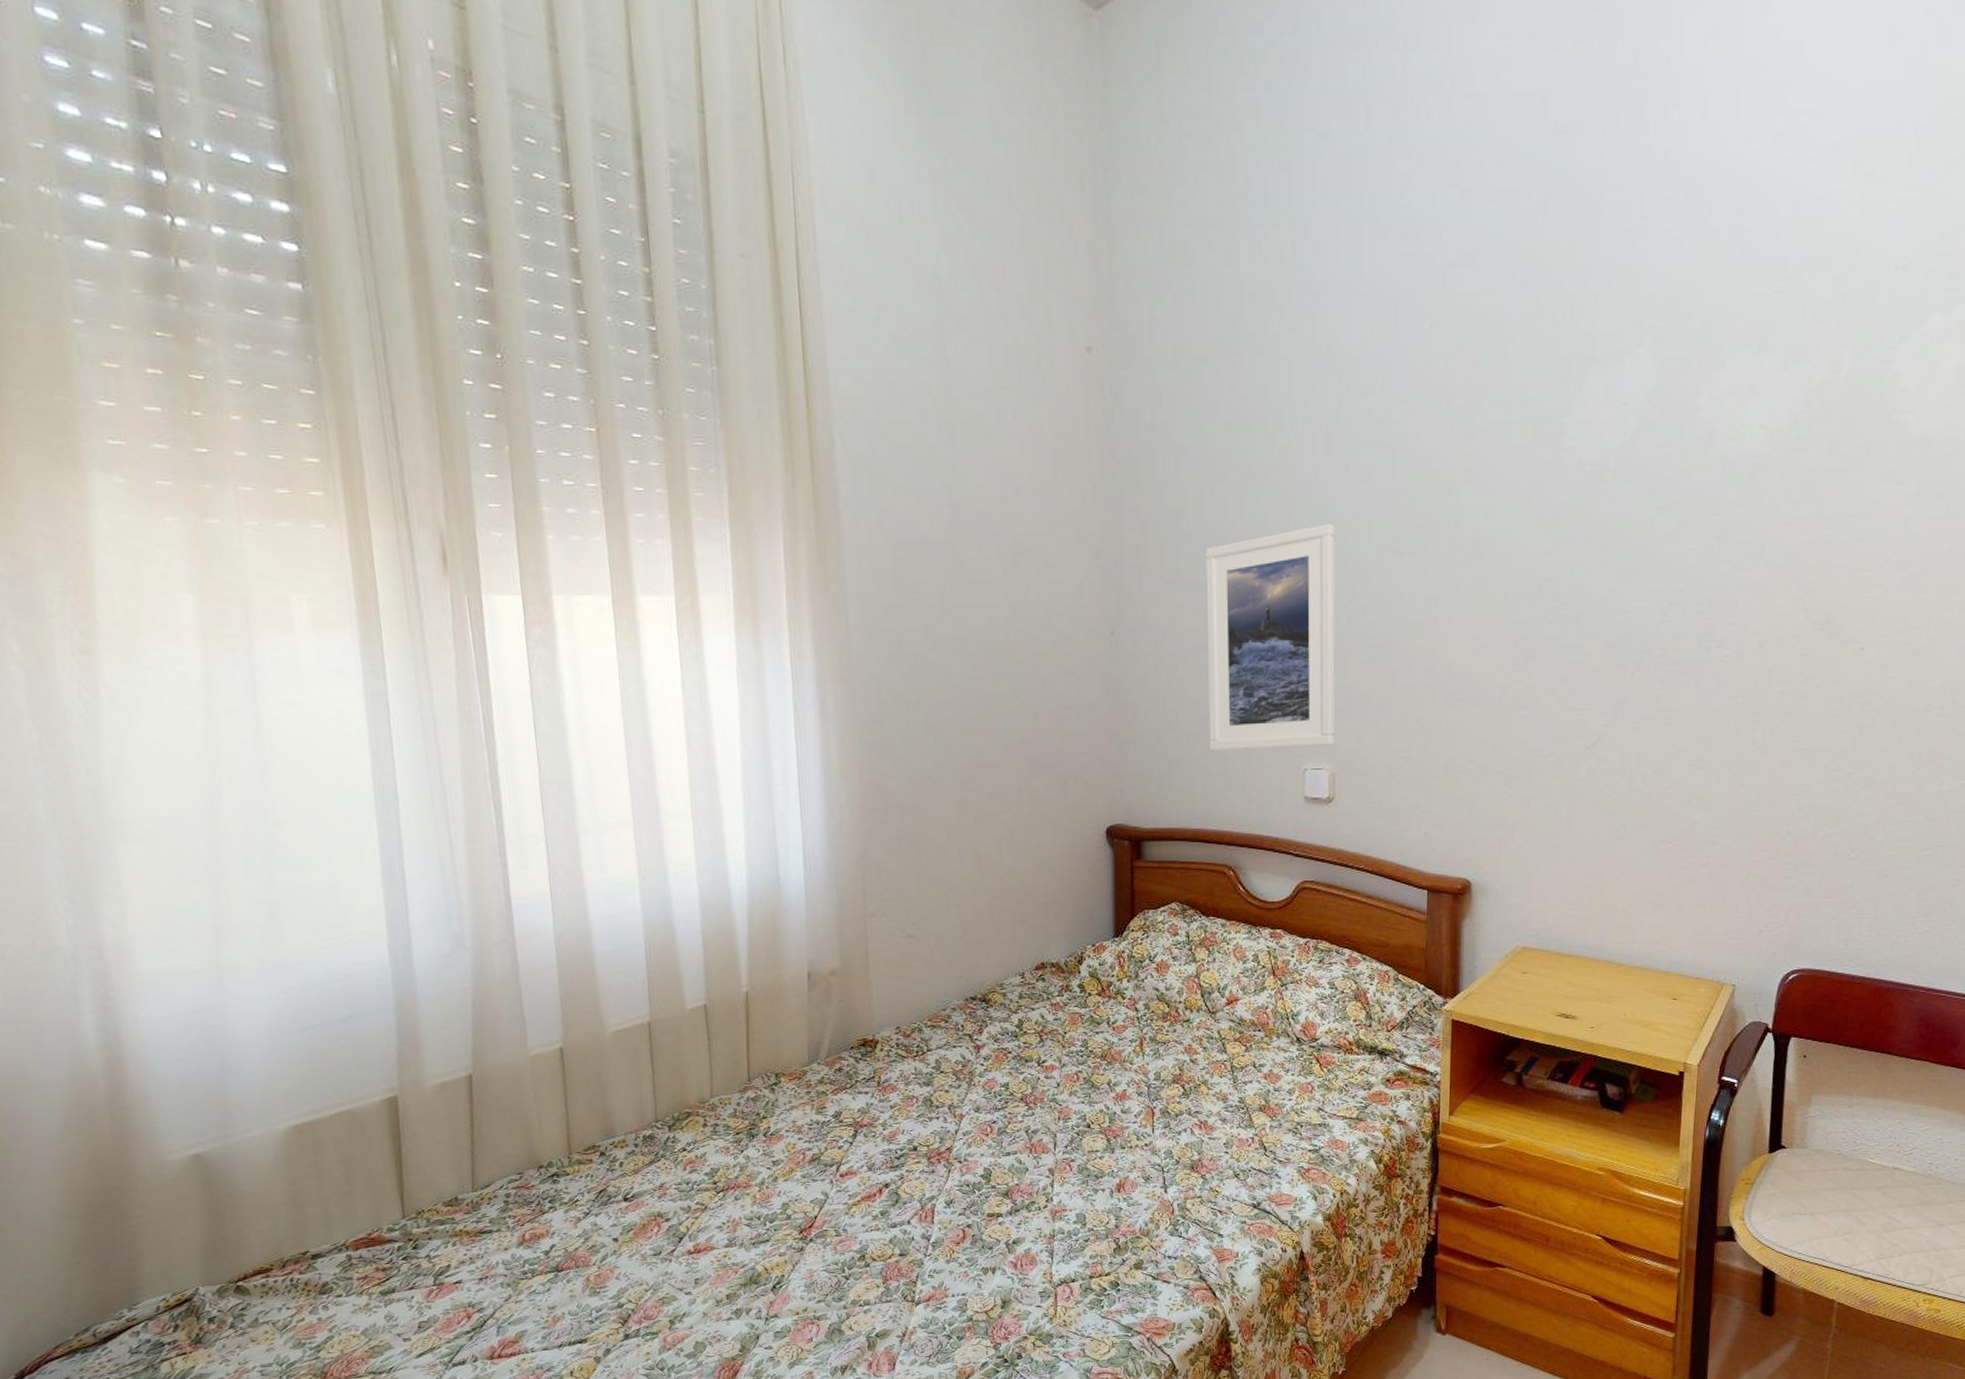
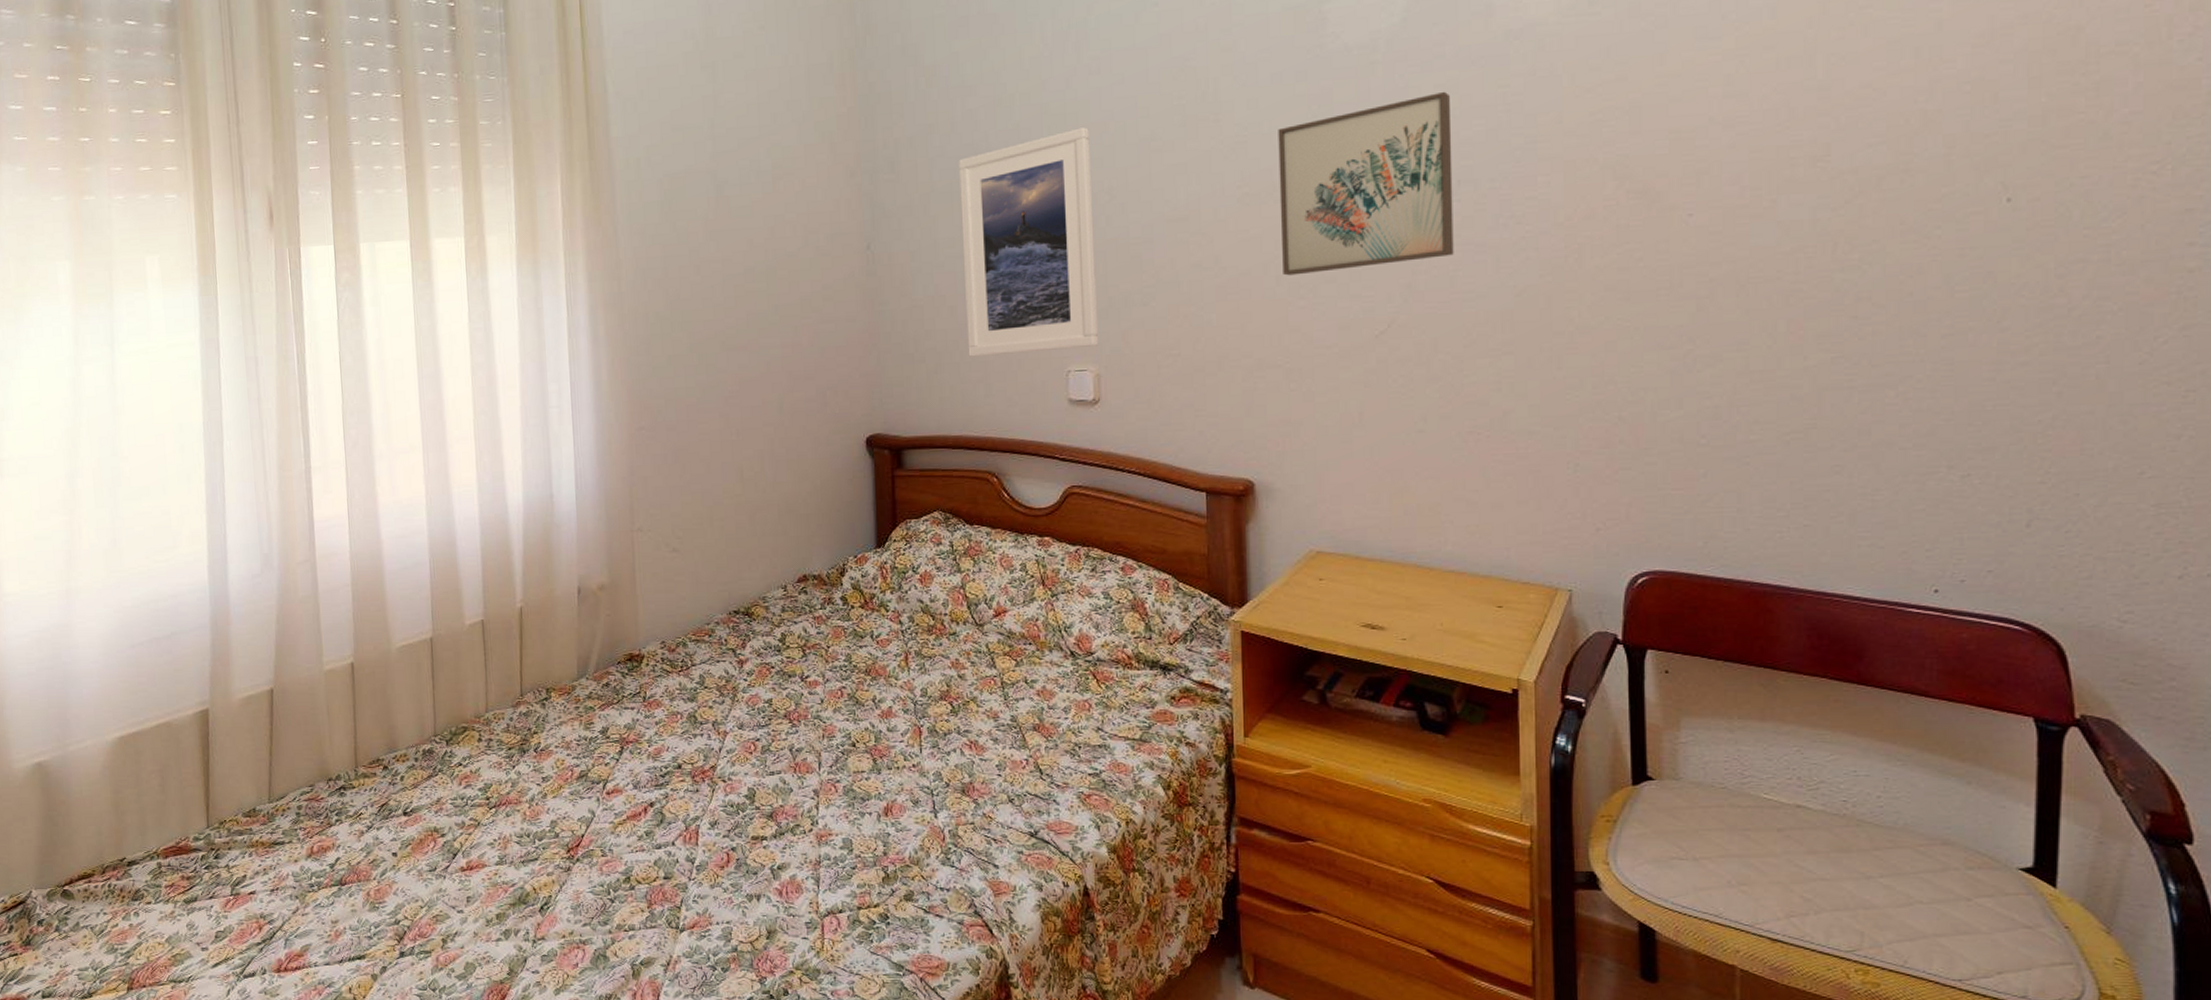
wall art: none [1509,514,1669,686] -> present [1278,91,1454,276]

